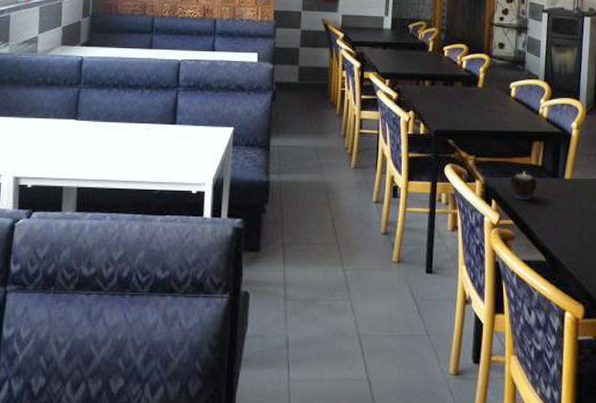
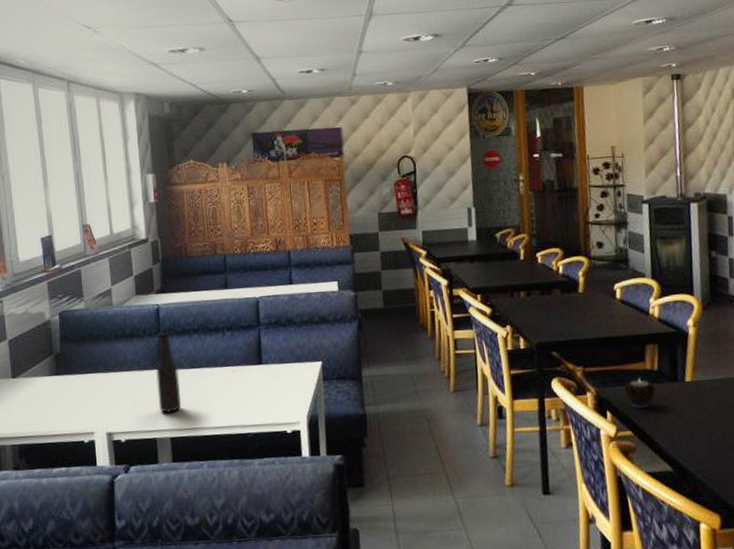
bottle: none [69,83,94,164] -> present [156,332,181,414]

